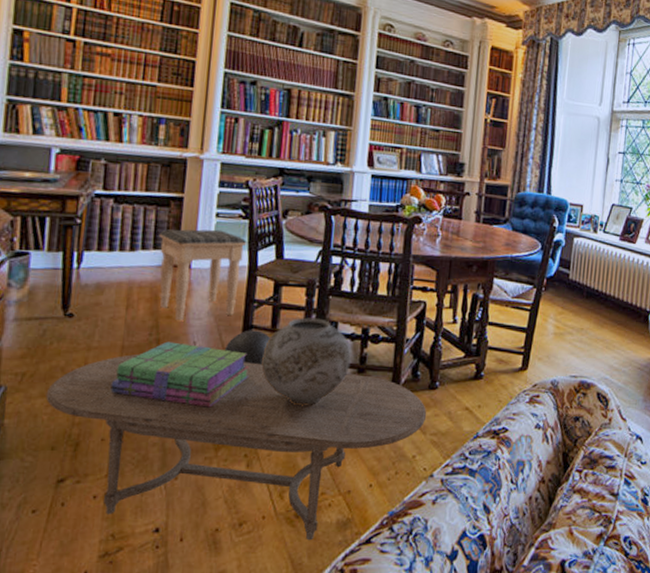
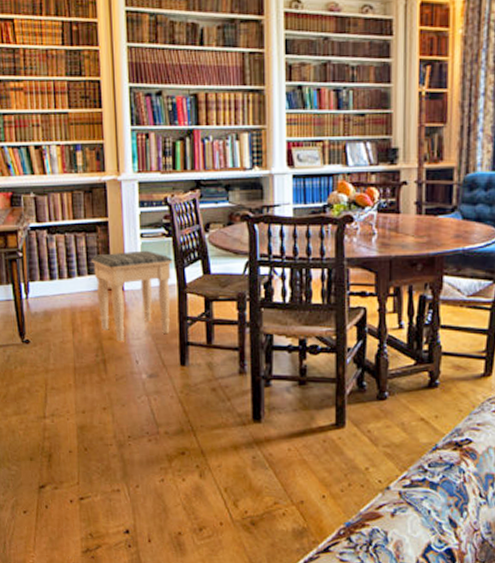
coffee table: present [45,354,427,541] -> none [18,375,377,547]
stack of books: present [110,341,249,408] -> none [70,361,190,422]
ball: present [224,330,270,365] -> none [165,347,207,381]
vase: present [261,317,352,406] -> none [202,331,291,419]

